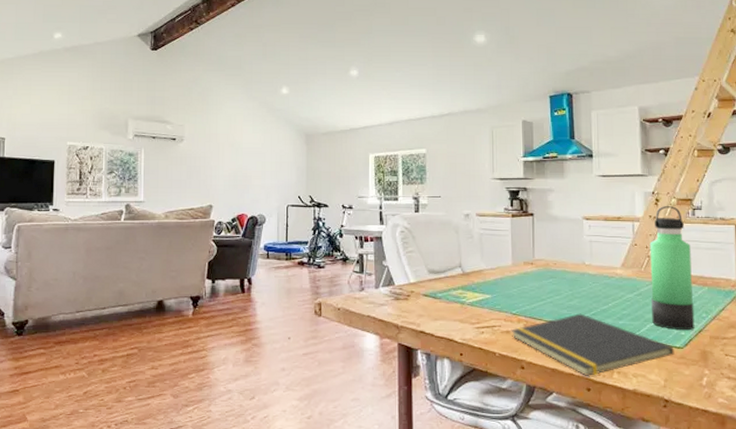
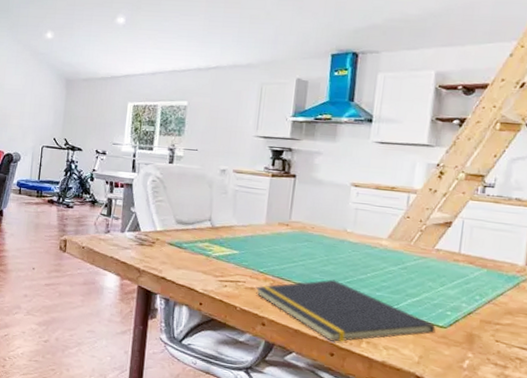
thermos bottle: present [649,205,695,330] -> none [414,179,474,311]

